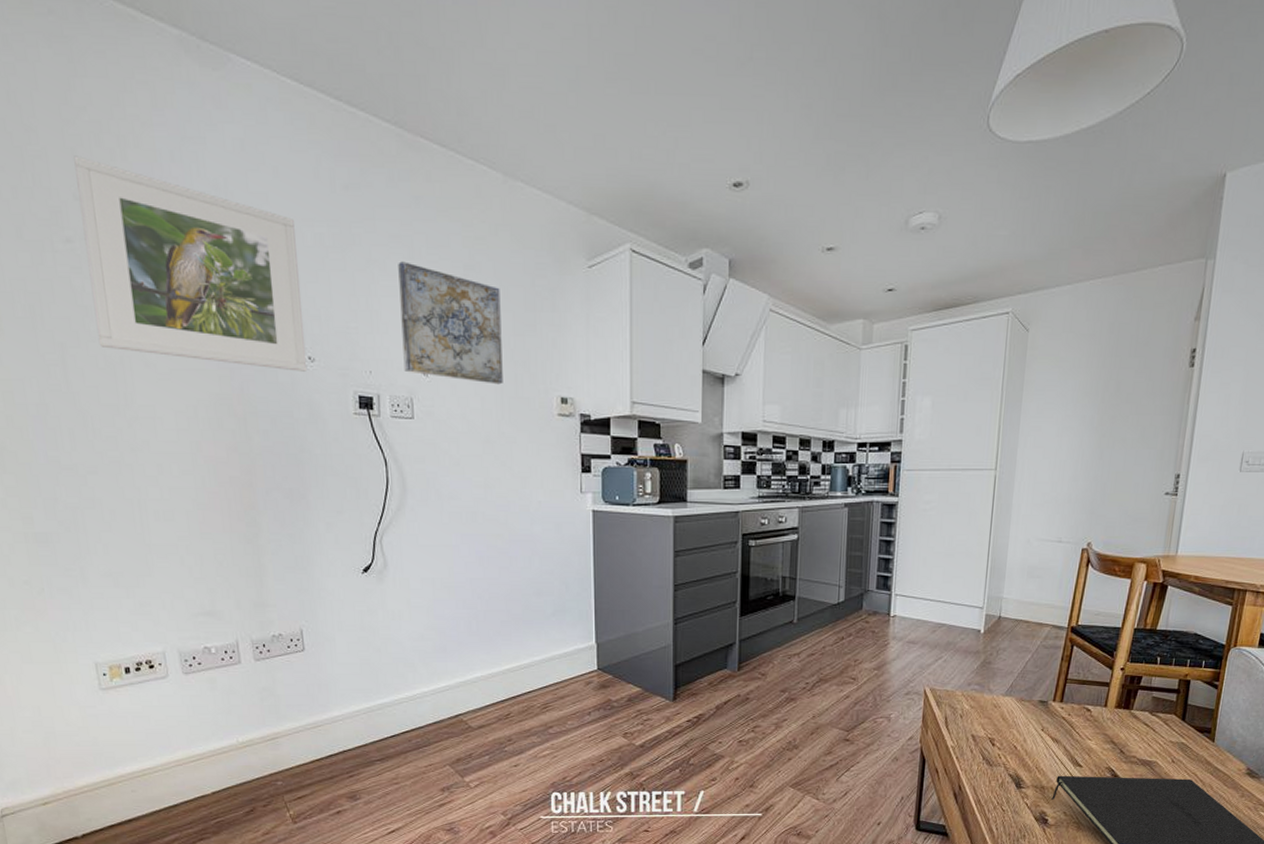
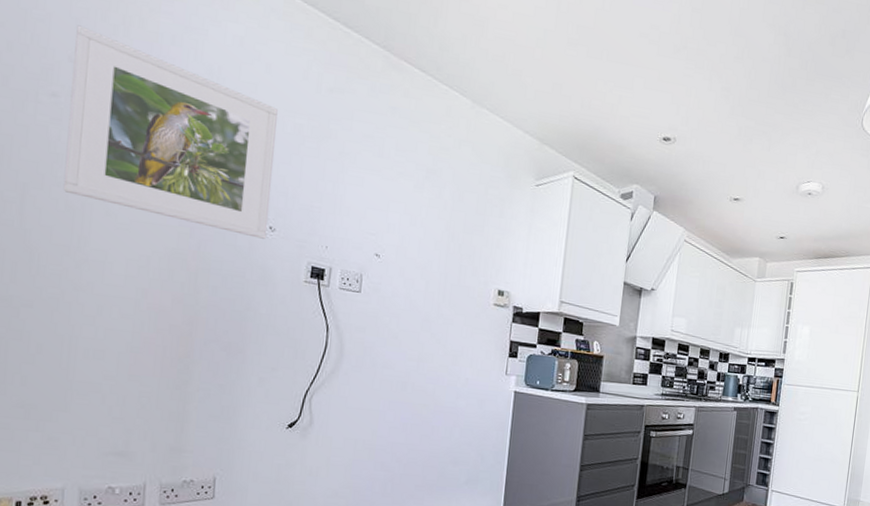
wall art: present [398,261,503,385] -> none [358,157,456,273]

